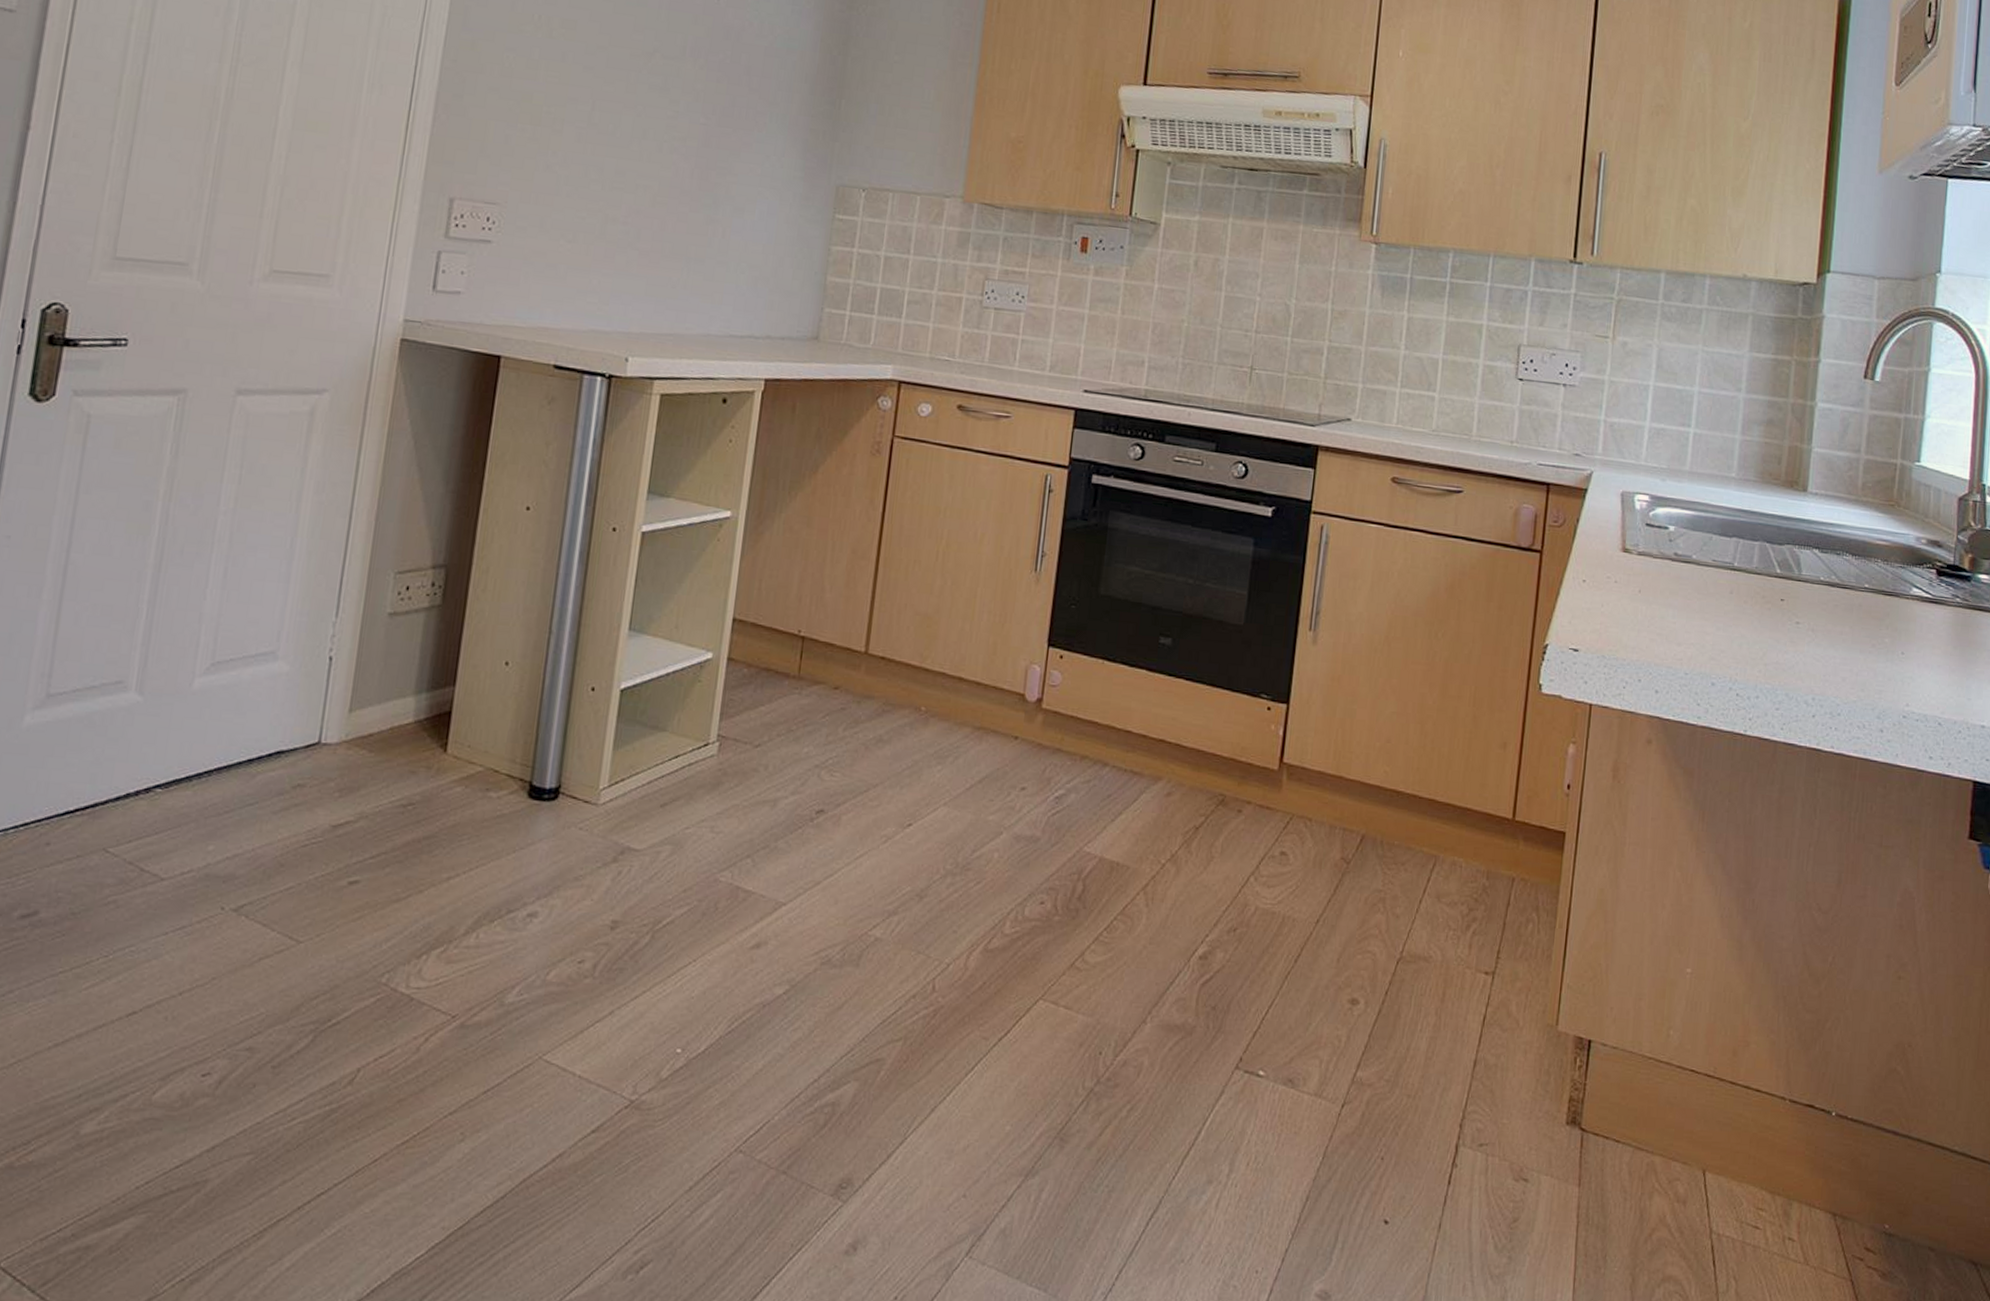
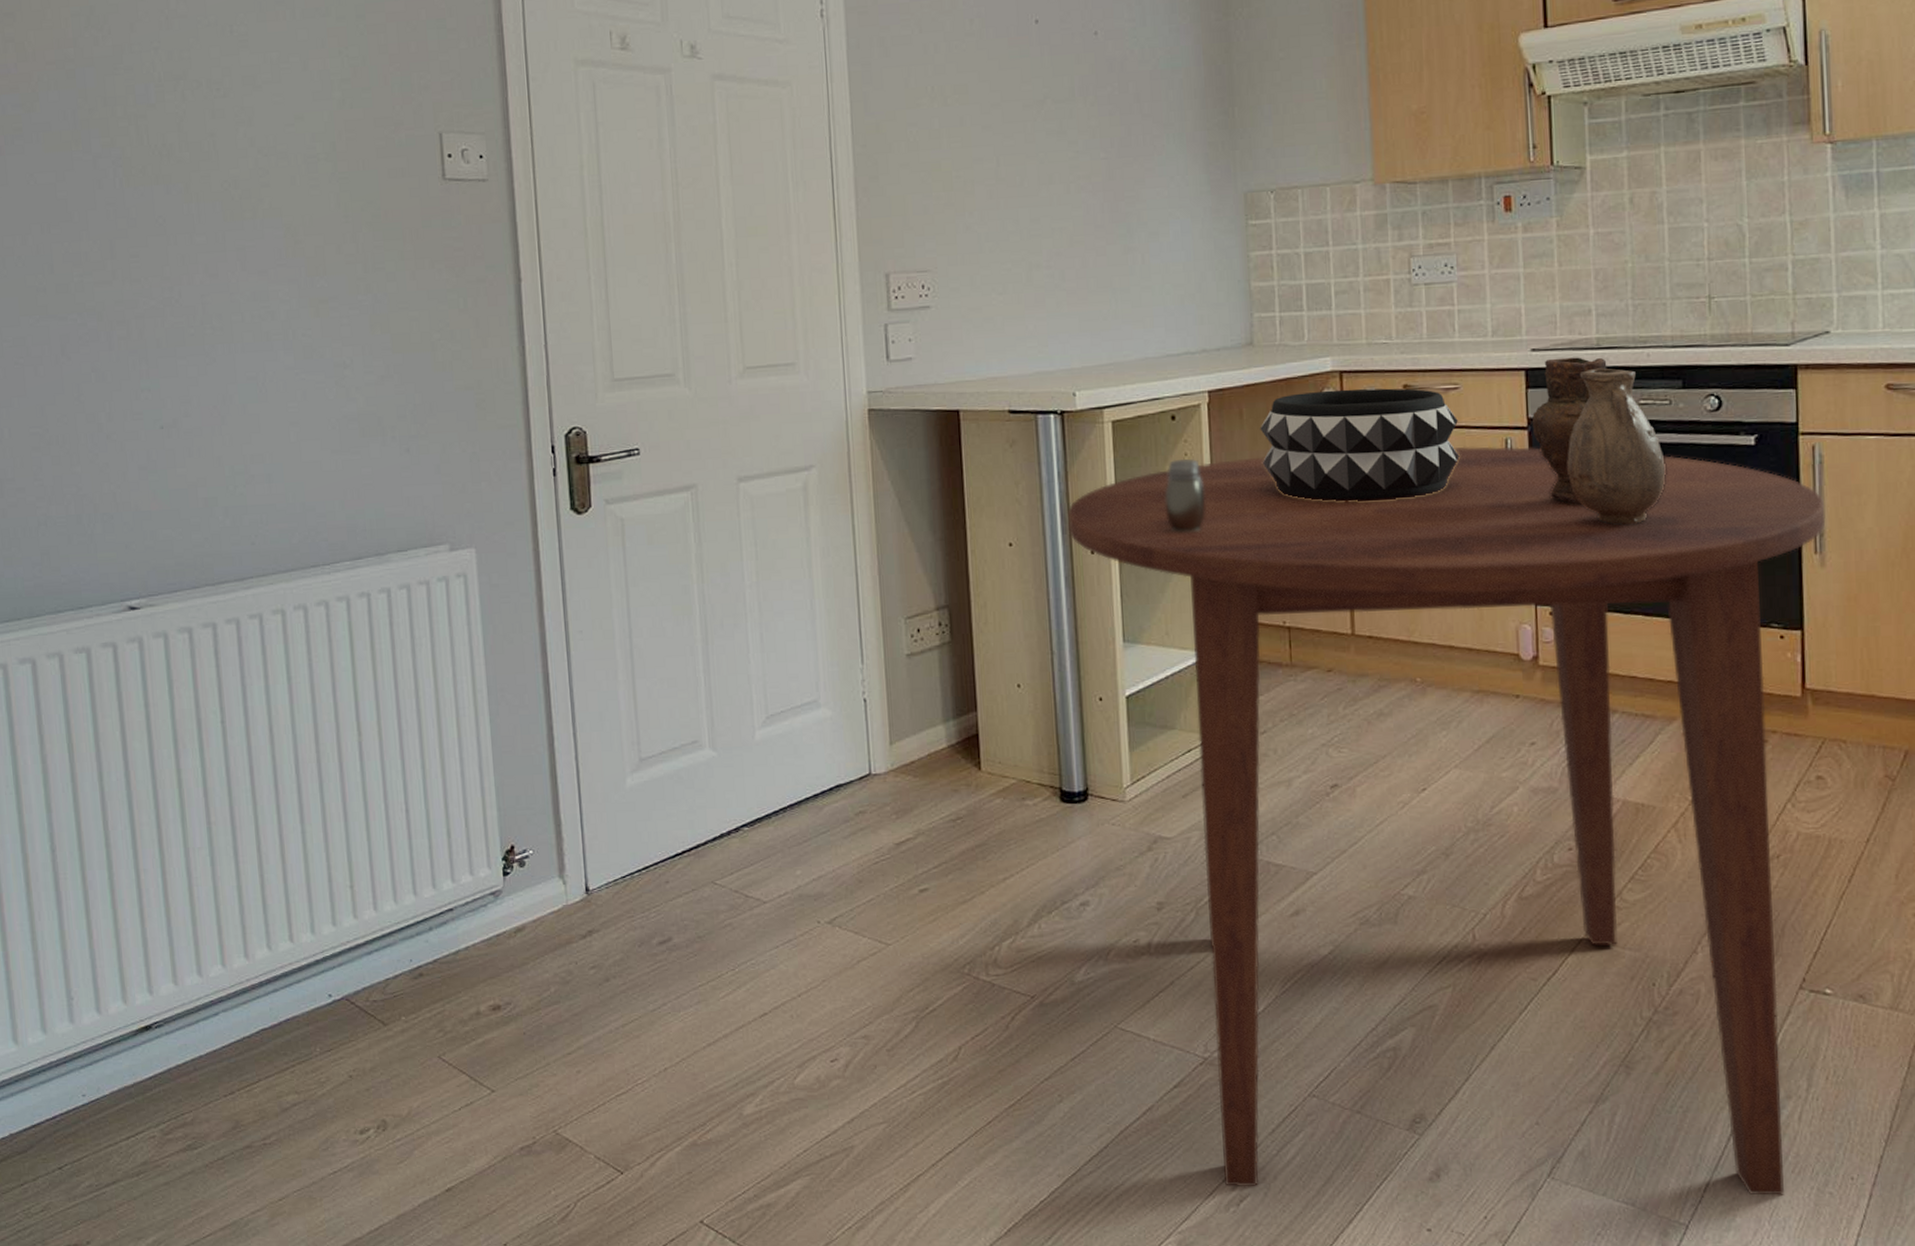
dining table: none [593,452,1325,1287] -> present [1068,446,1825,1196]
salt and pepper shaker: none [699,444,743,524] -> present [1165,459,1206,533]
decorative bowl: none [806,396,1004,520] -> present [1260,388,1460,502]
vase: none [1072,402,1189,578] -> present [1531,357,1666,525]

